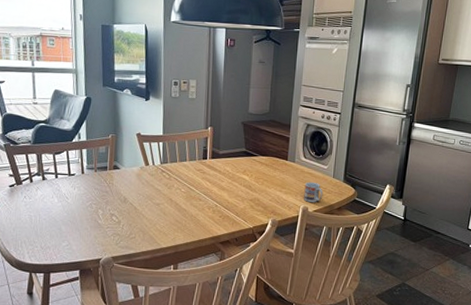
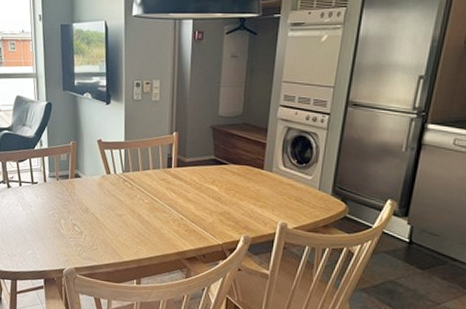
cup: present [304,182,323,202] -> none [282,194,306,218]

